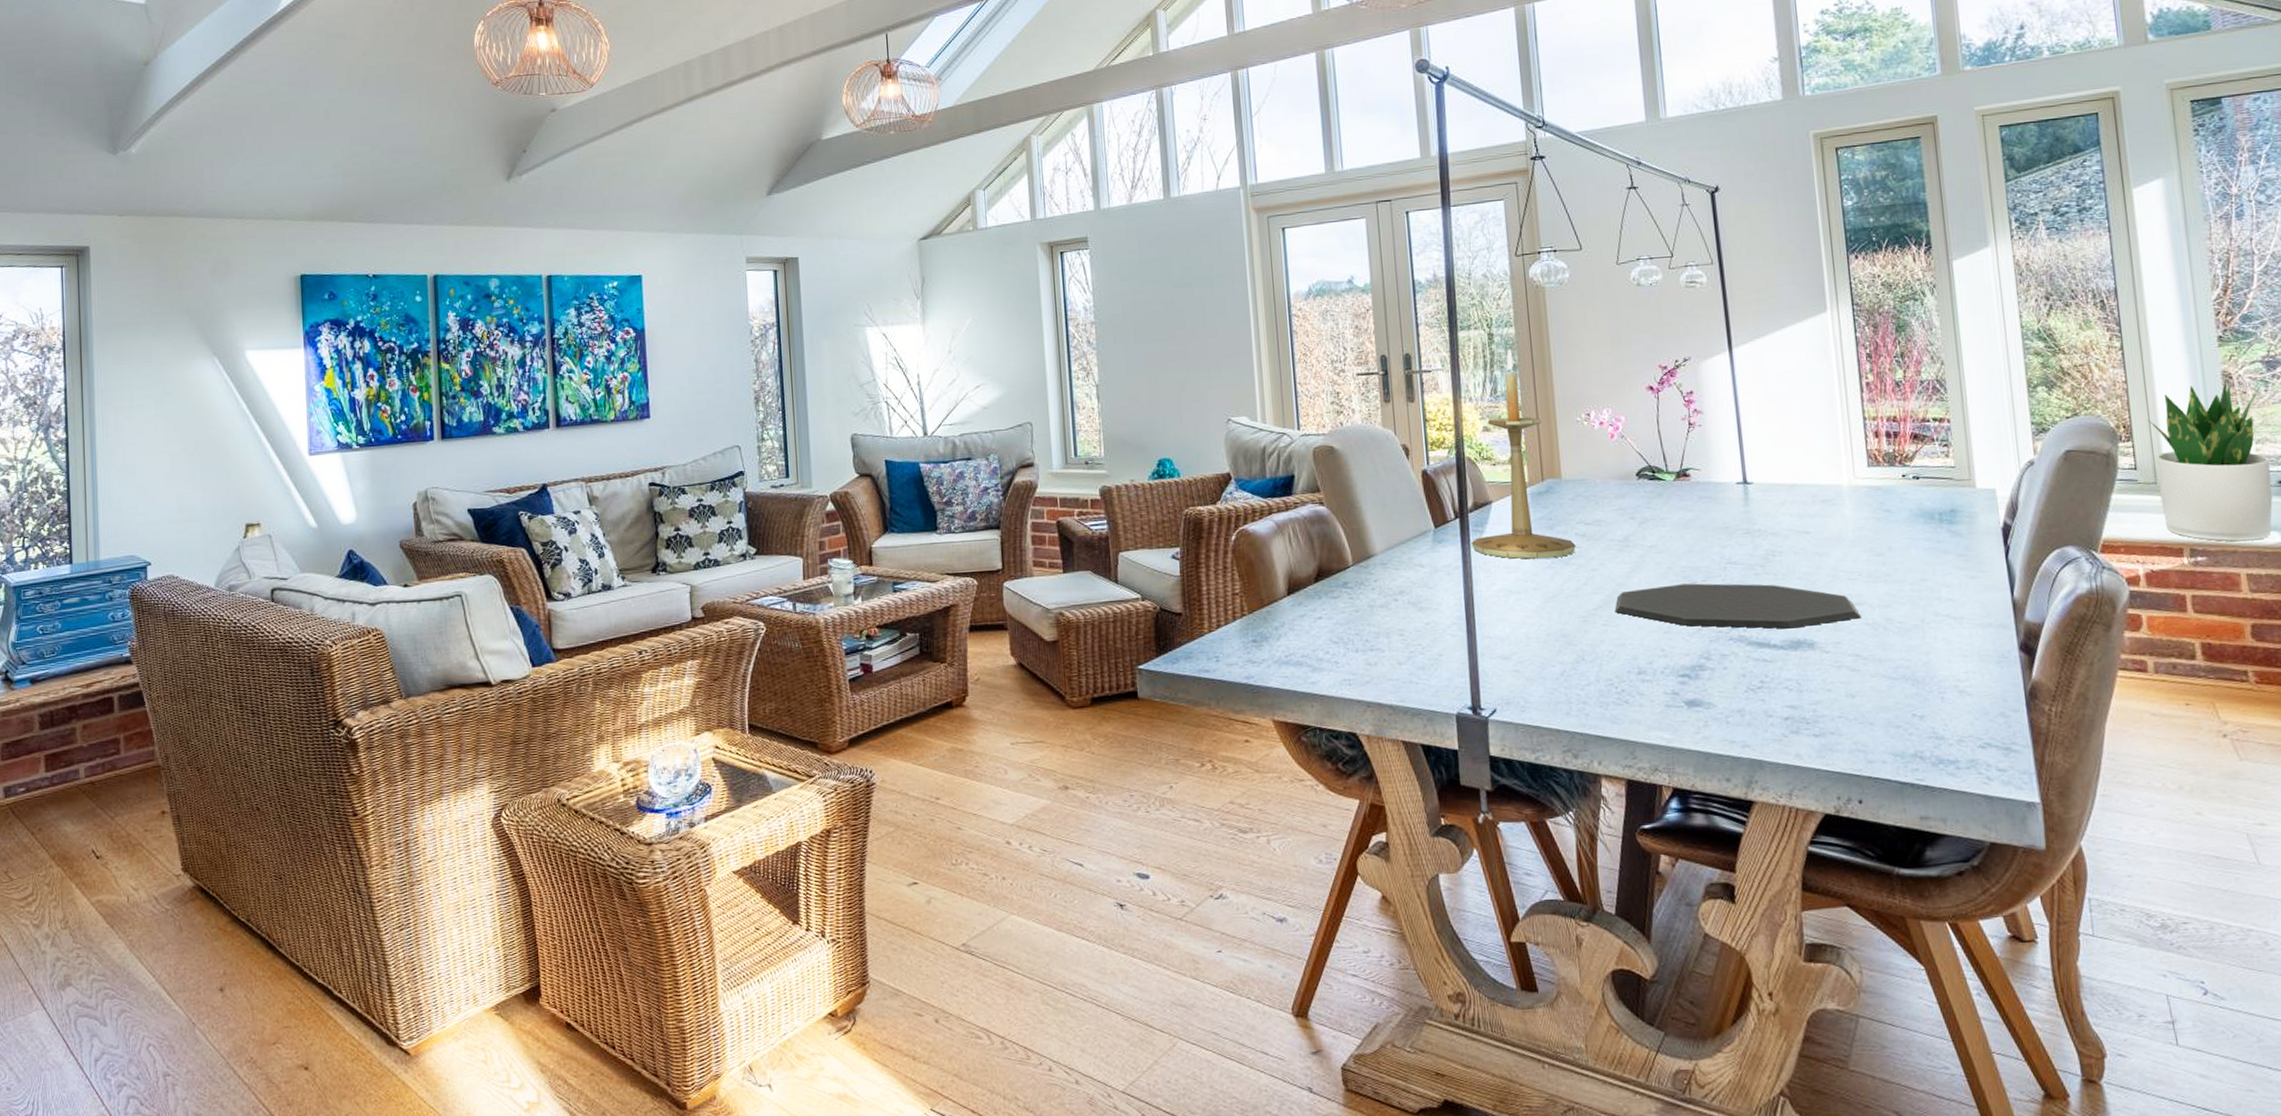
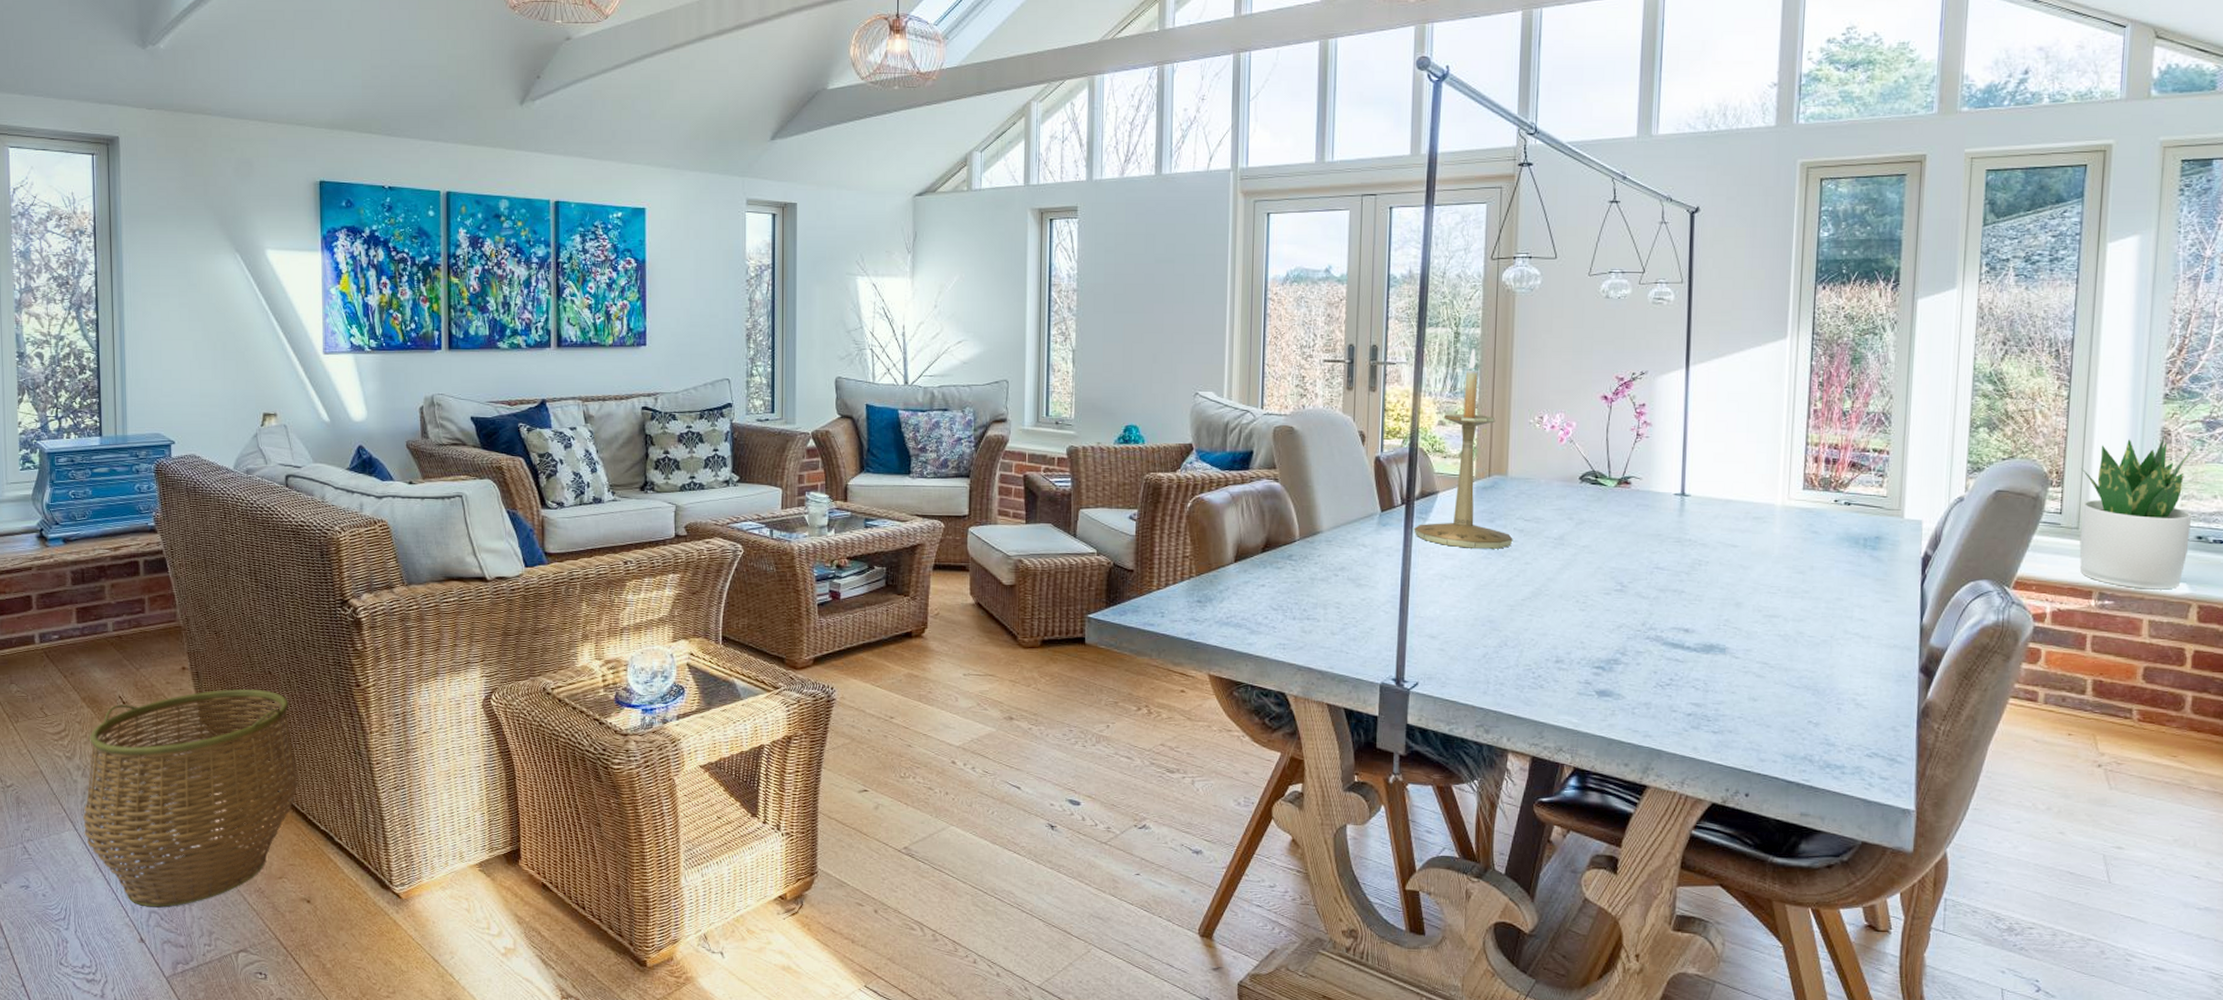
basket: none [53,829,293,1092] -> present [83,689,299,907]
placemat: present [1614,583,1862,629] -> none [1541,583,1775,633]

